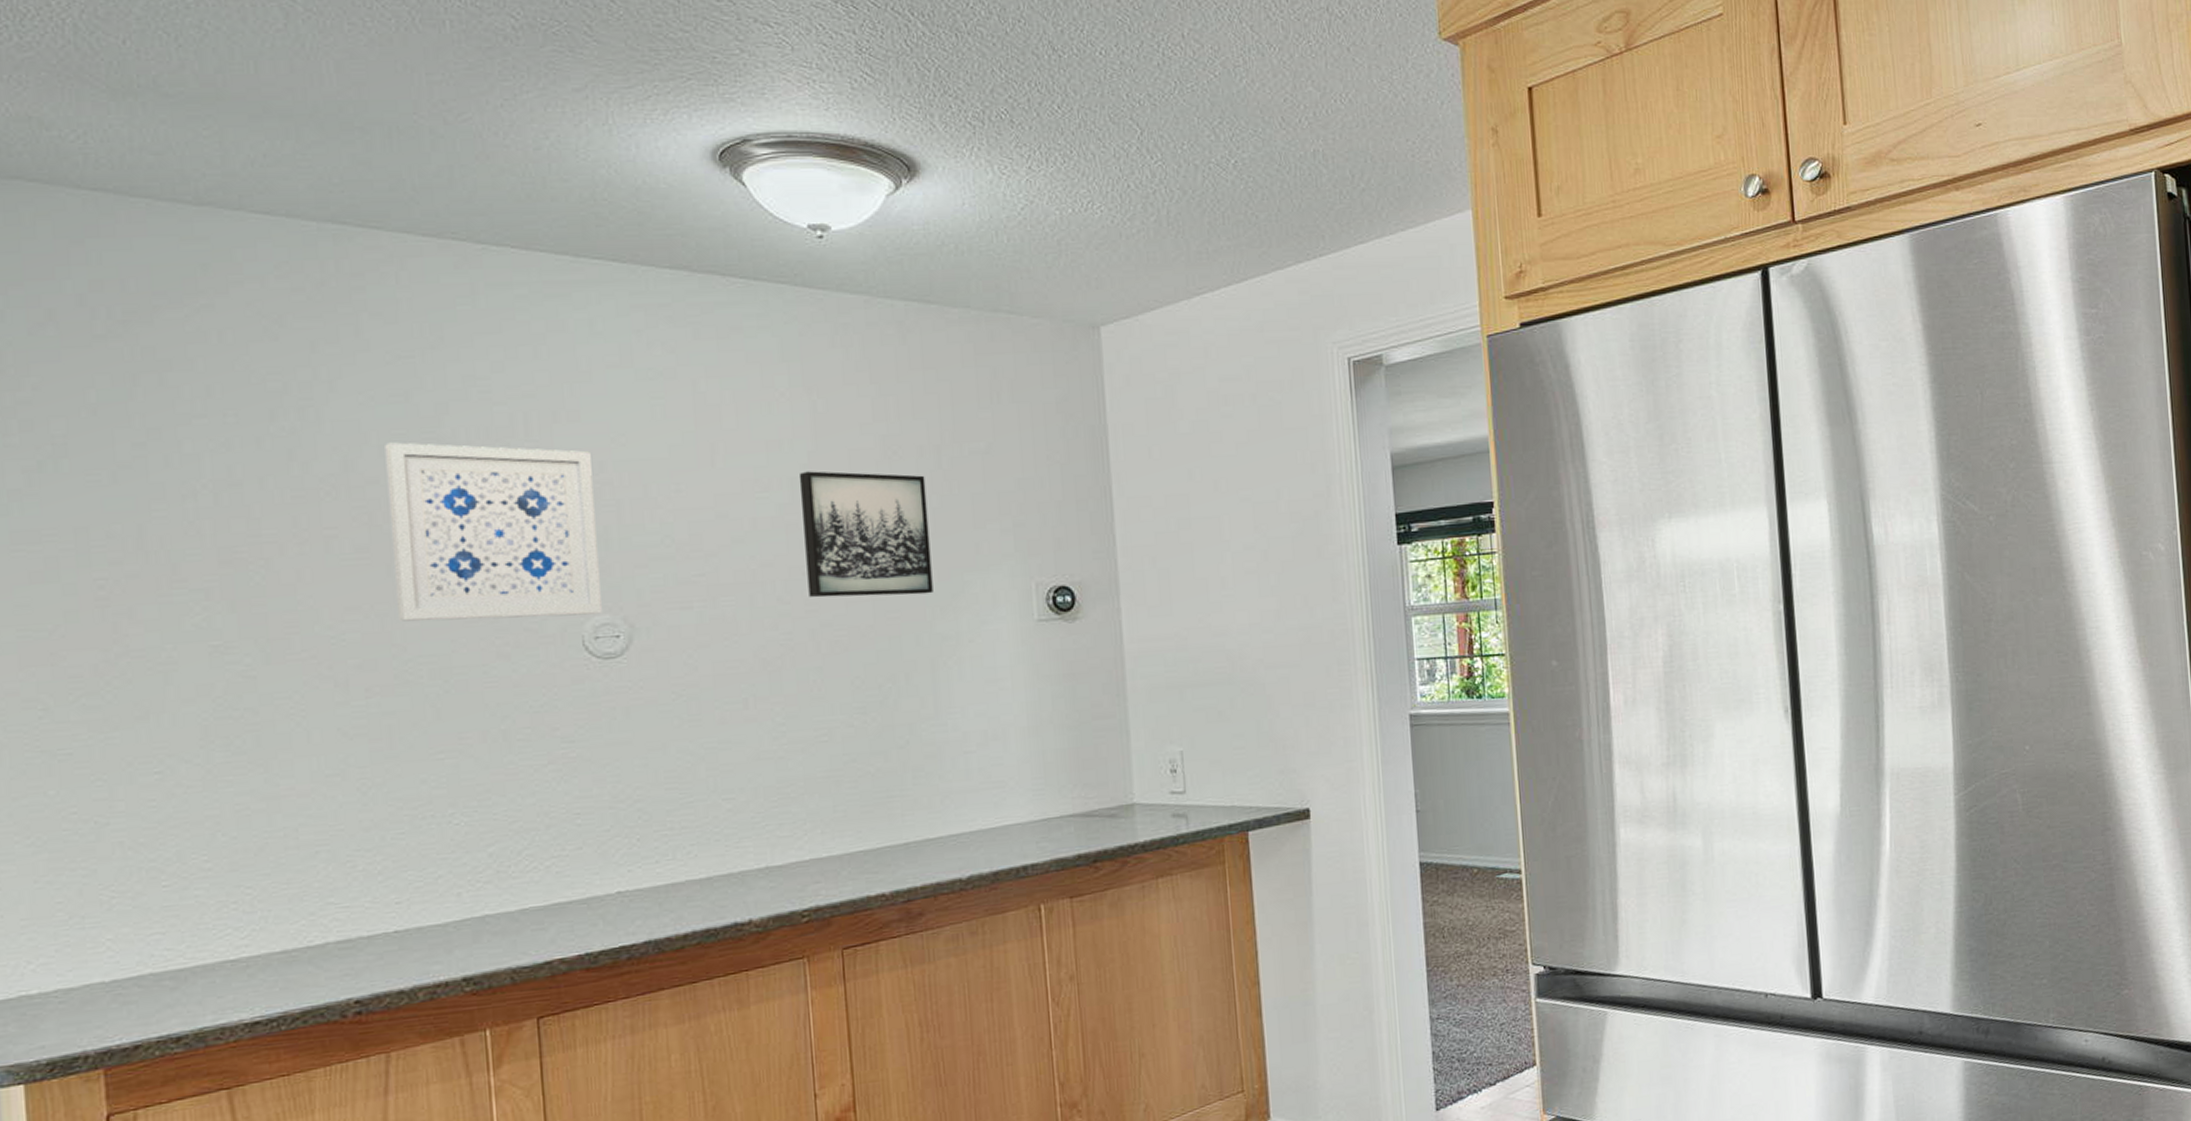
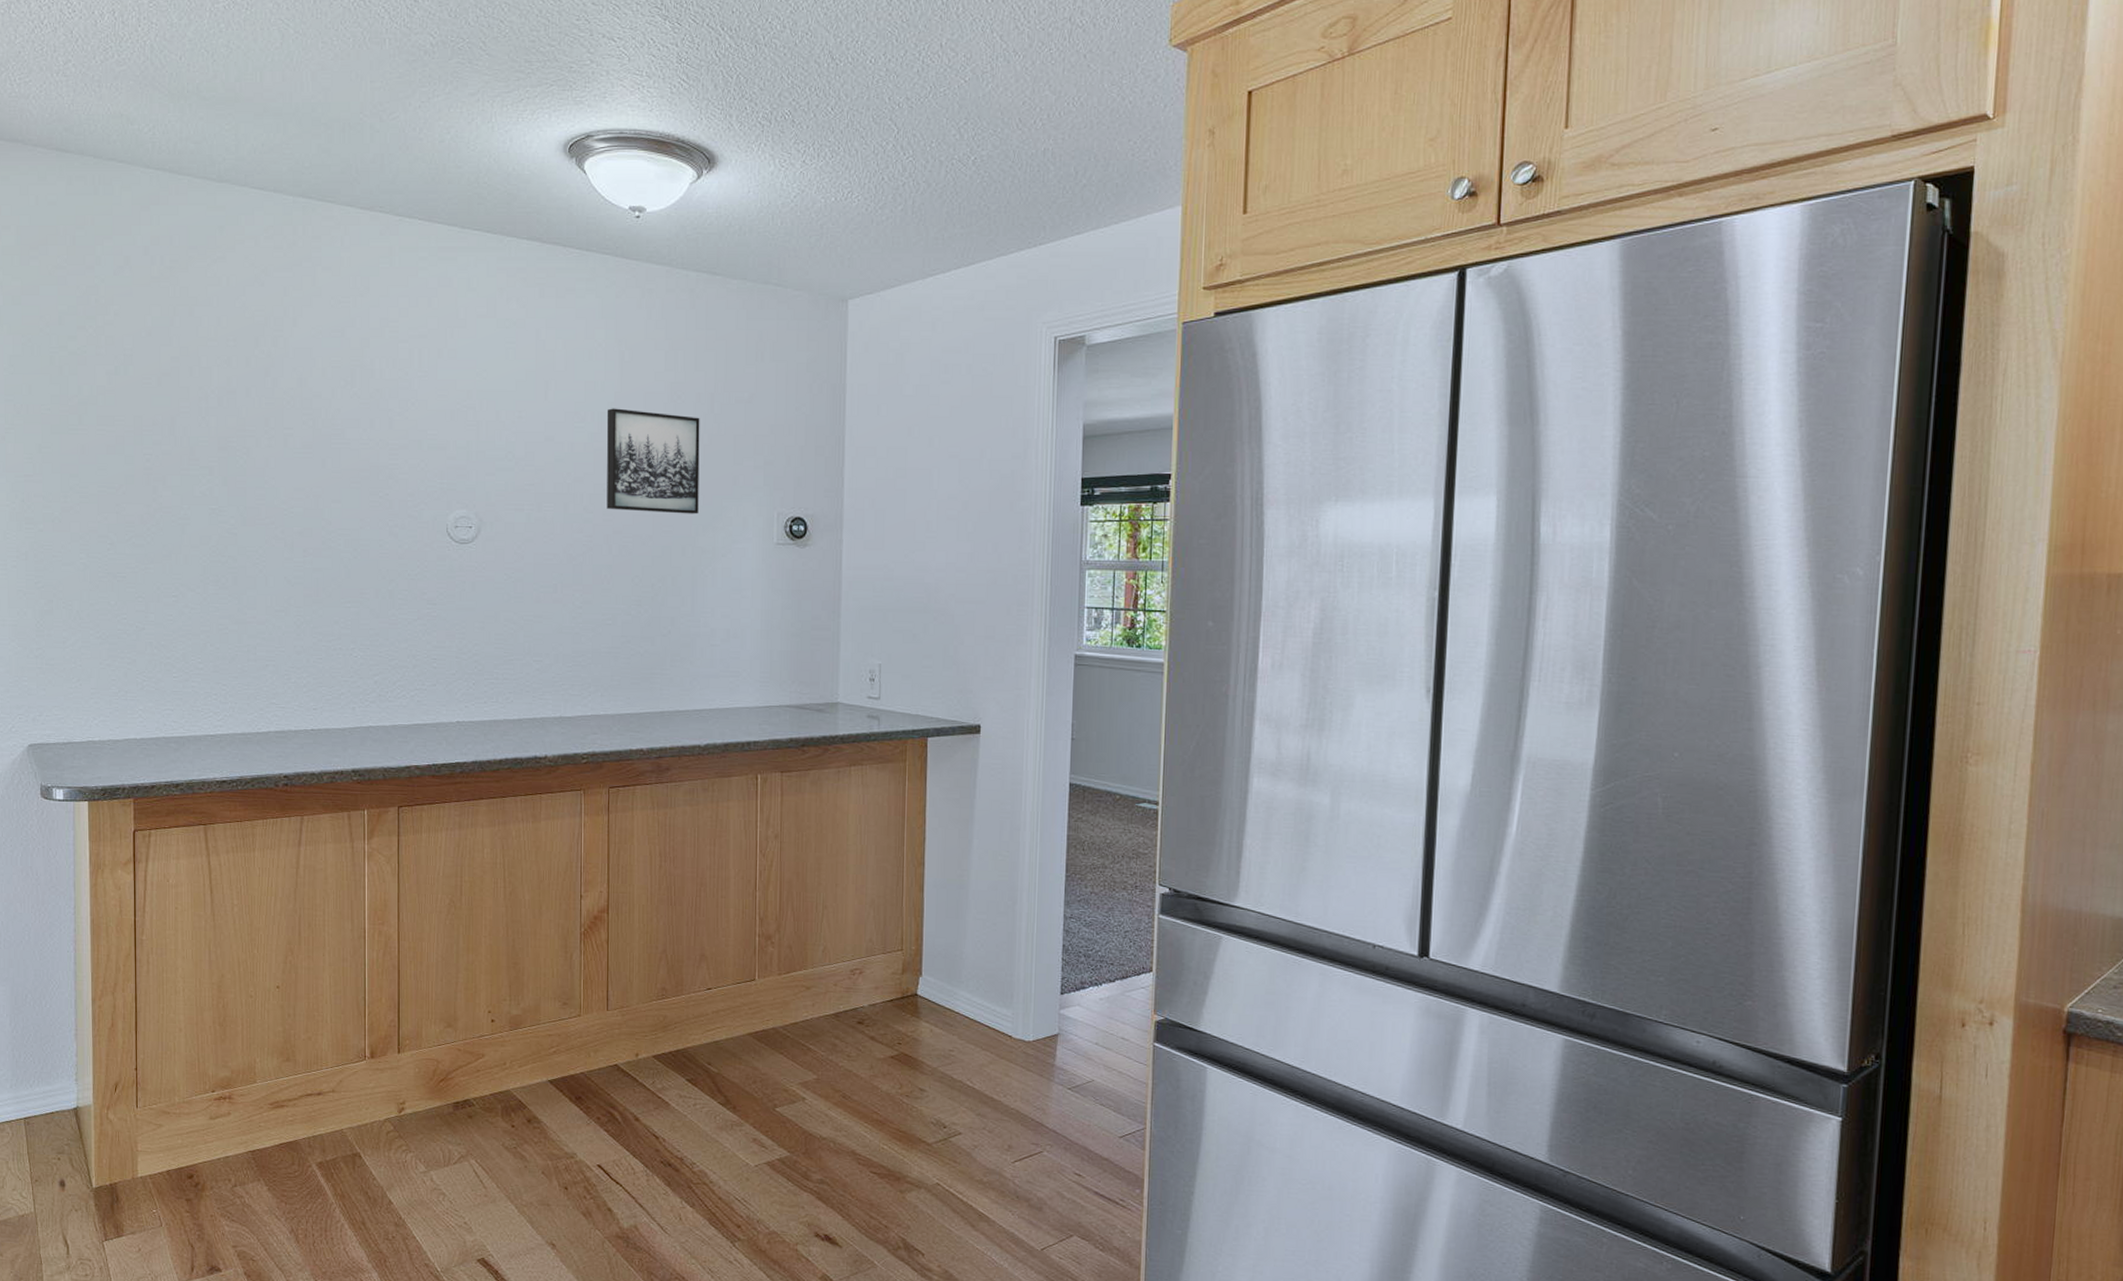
wall art: present [385,442,602,622] -> none [326,367,462,508]

